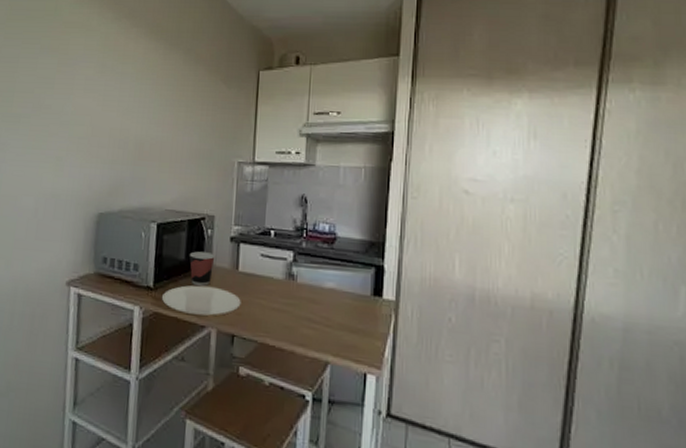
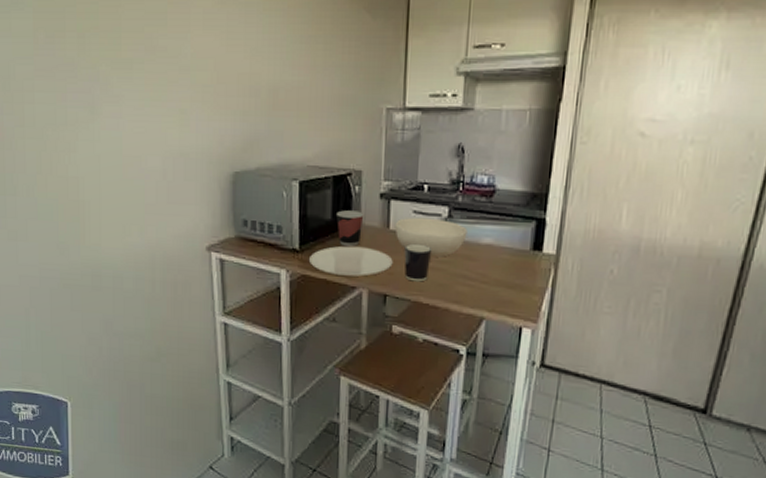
bowl: none [243,260,311,300] -> present [394,217,467,257]
mug: none [251,285,279,324] -> present [404,243,433,282]

